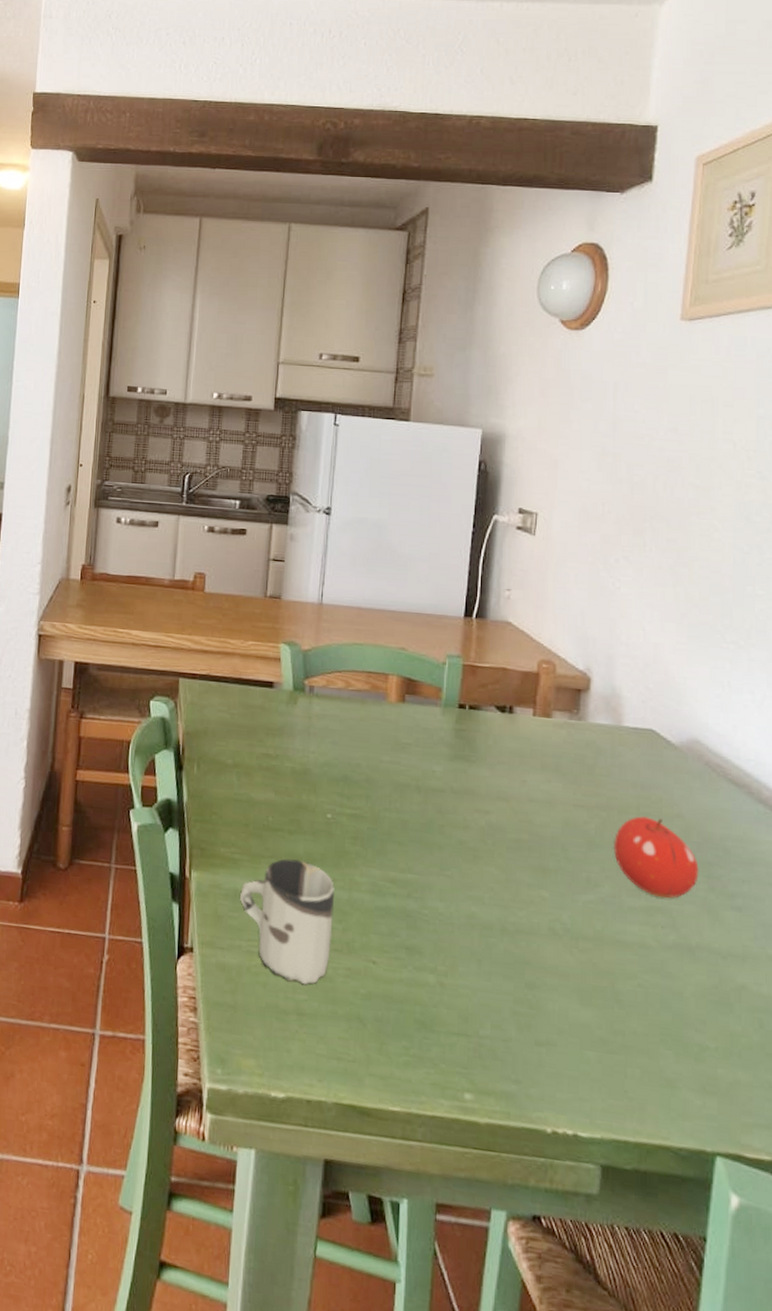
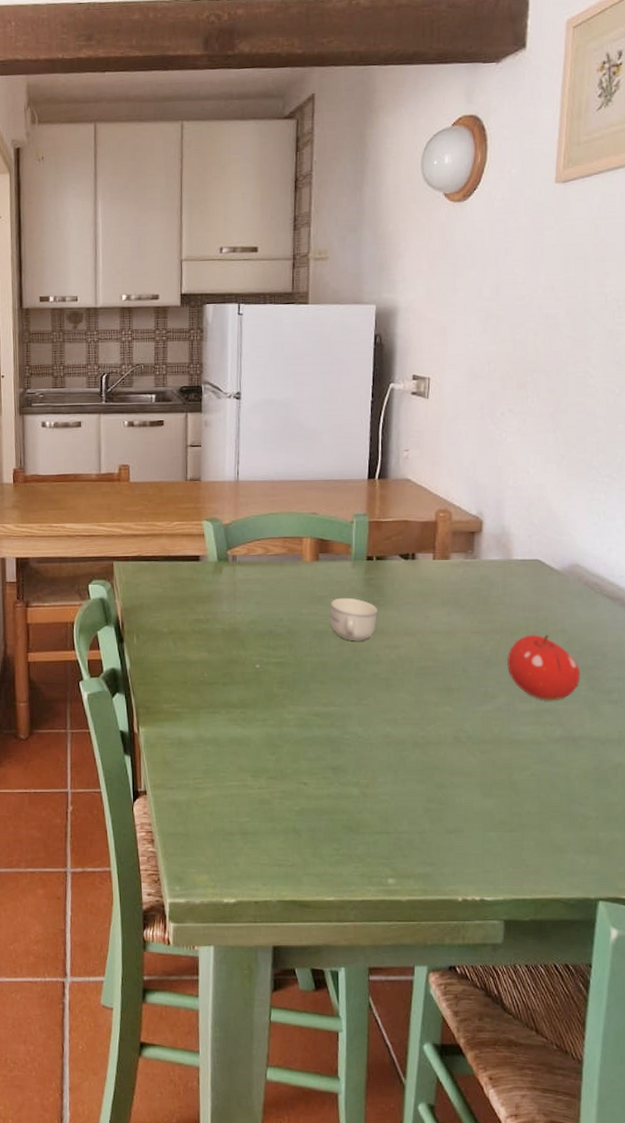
cup: present [239,858,334,985] -> none [183,707,267,810]
cup: none [414,747,469,801] -> present [330,597,378,642]

